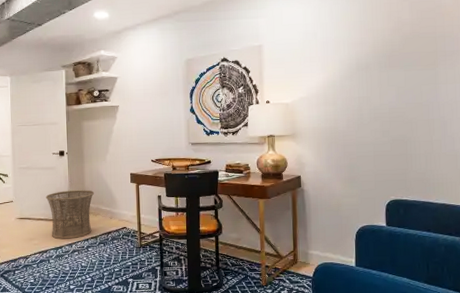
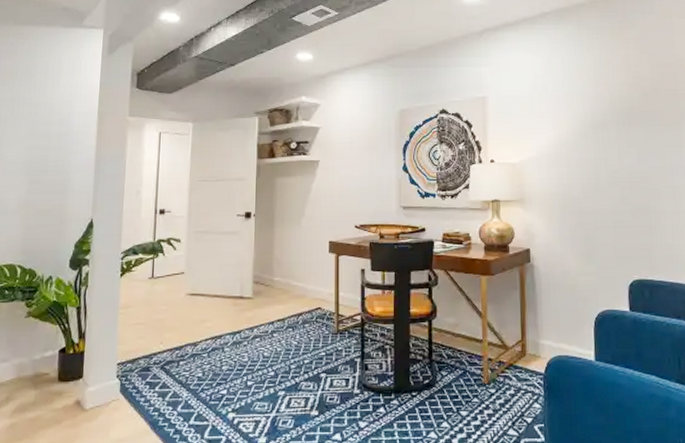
basket: present [45,190,95,240] -> none [224,260,285,322]

